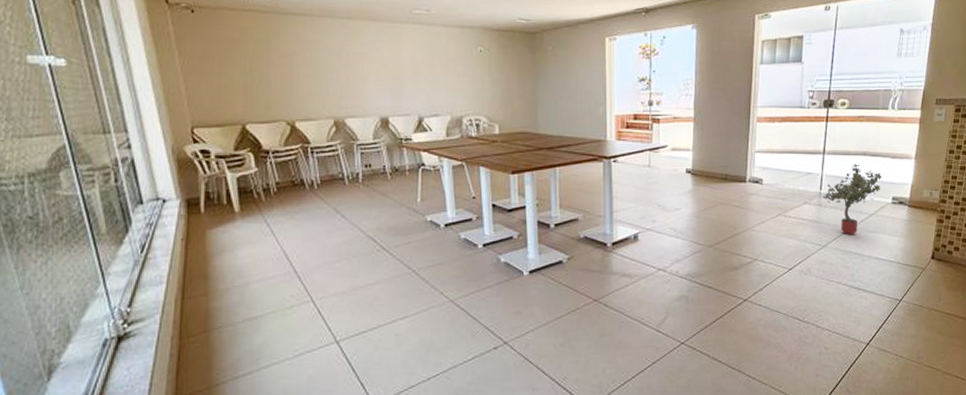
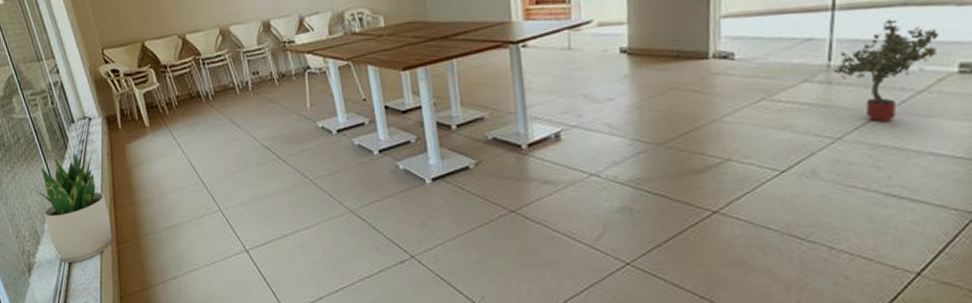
planter: none [73,234,175,364] -> present [34,150,113,264]

